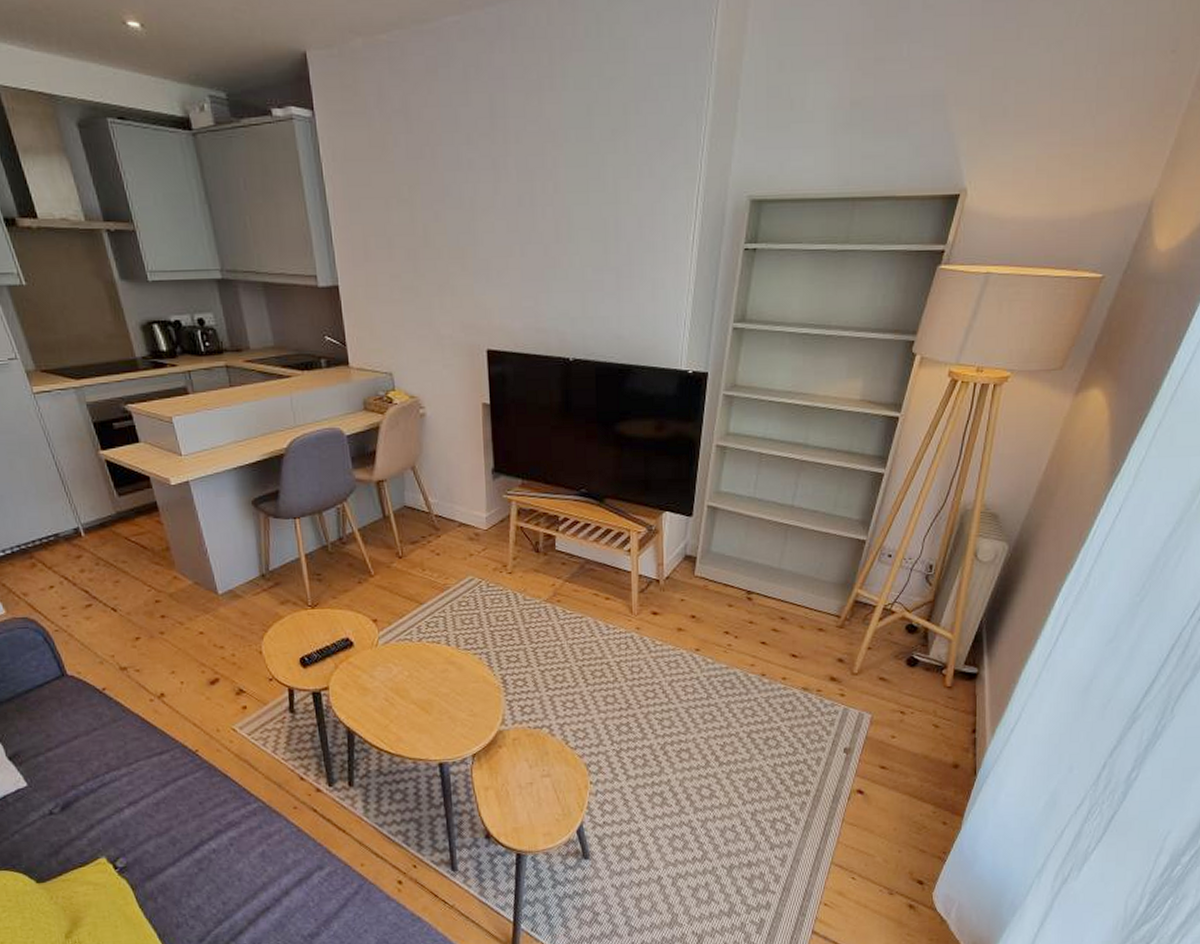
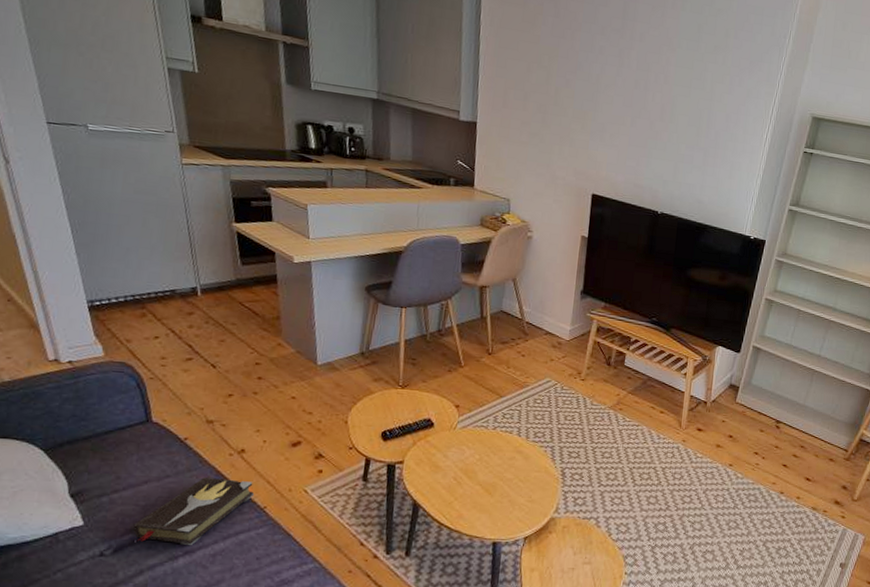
hardback book: none [74,725,183,797] -> present [133,477,254,545]

